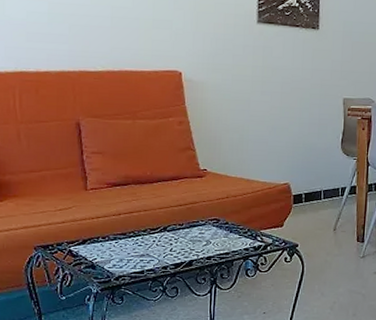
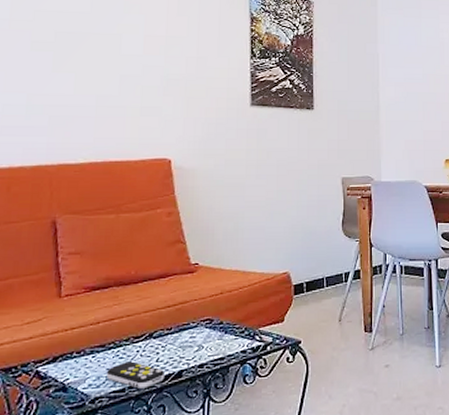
remote control: none [128,249,178,272] -> present [107,361,166,389]

